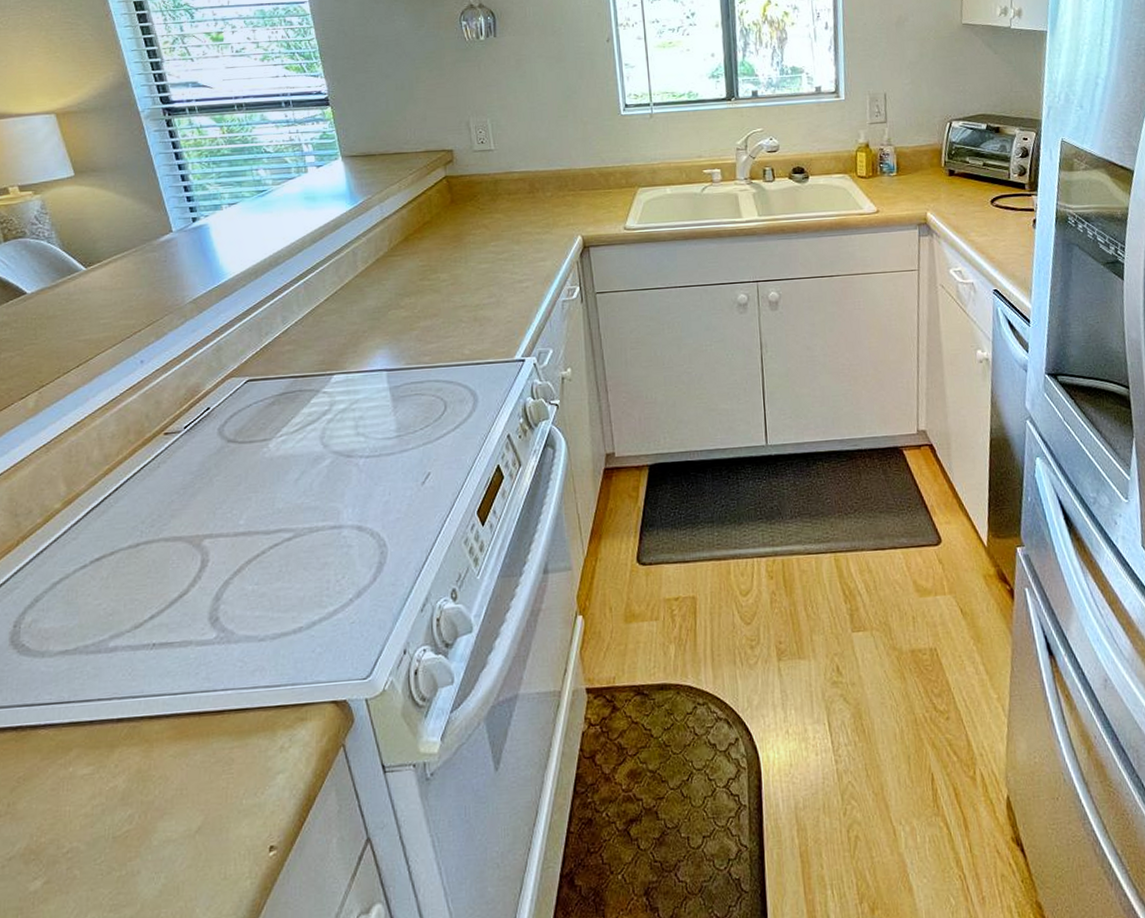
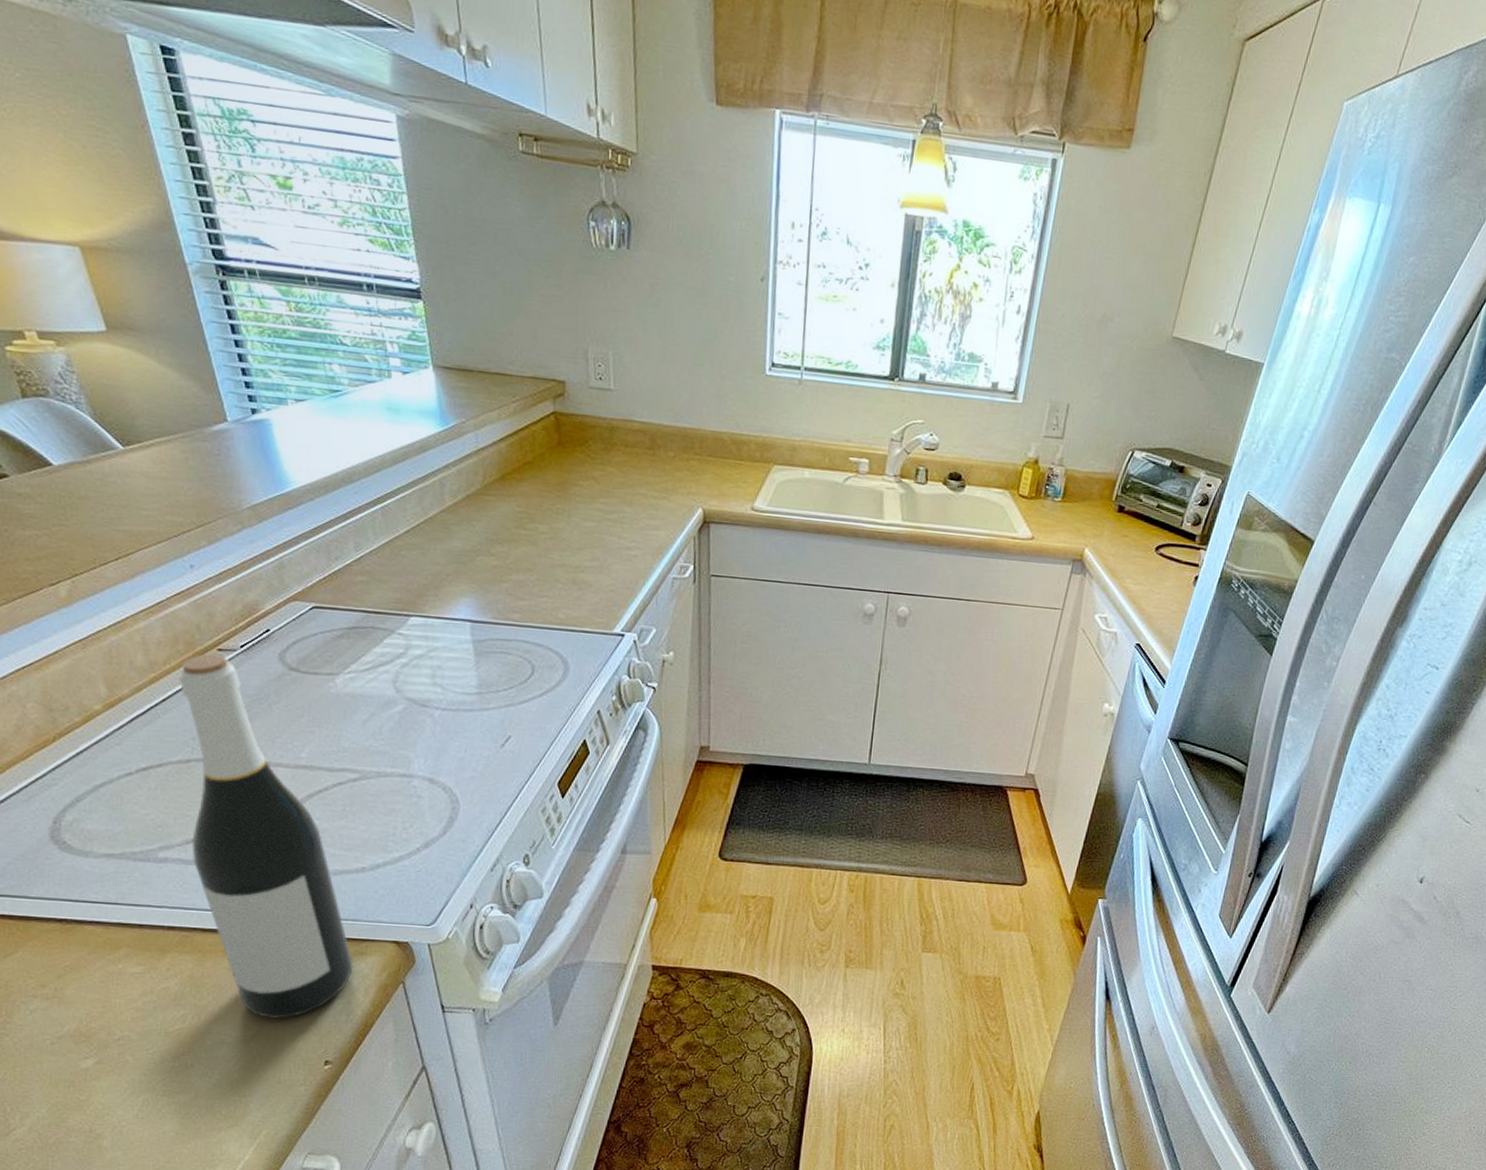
wine bottle: none [129,437,294,806] -> present [178,653,353,1019]

